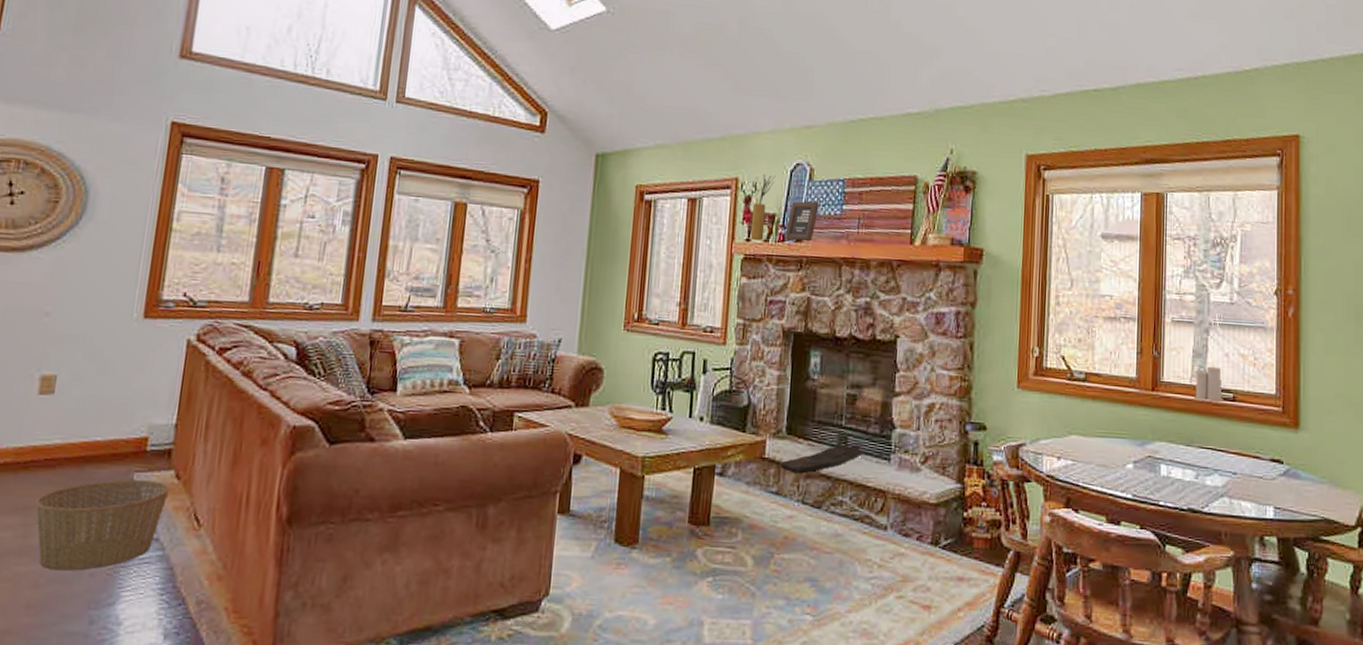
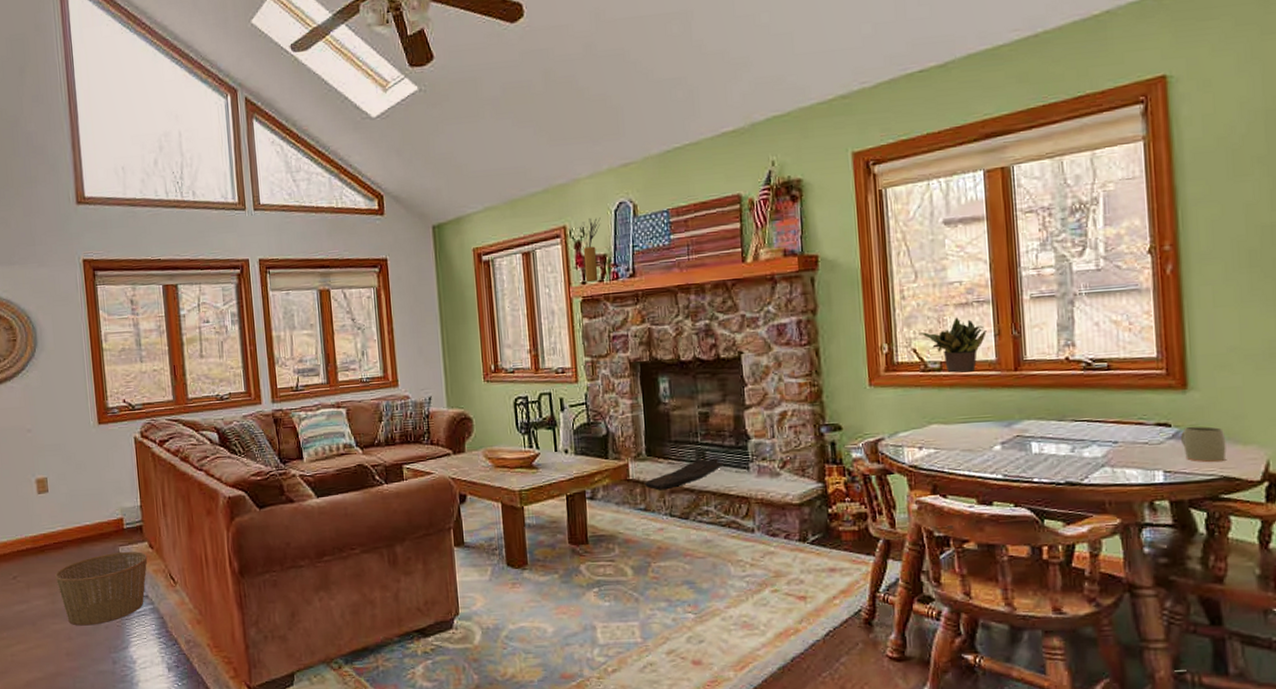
picture frame: present [785,201,819,242] -> none [618,235,647,278]
potted plant: none [1069,330,1131,387] -> present [920,317,988,373]
candle: present [1194,365,1224,403] -> none [1063,336,1097,374]
mug: none [1291,465,1328,504] -> present [1181,426,1227,463]

